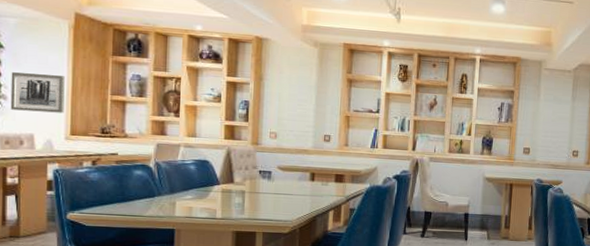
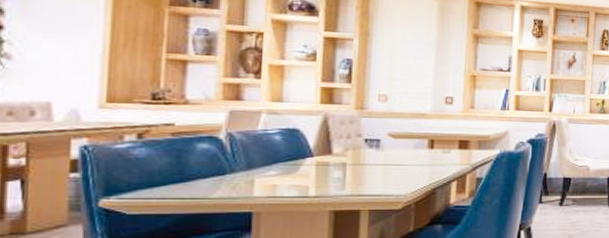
wall art: present [10,72,65,113] -> none [16,25,100,76]

